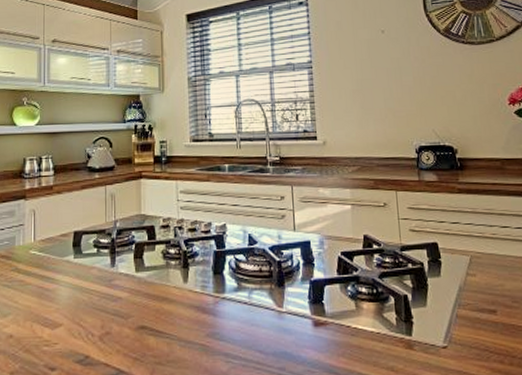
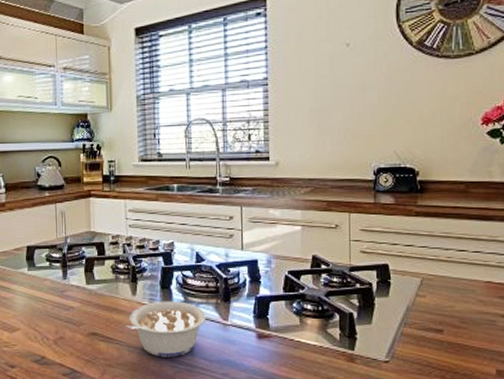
legume: none [176,288,261,351] -> present [125,301,207,357]

